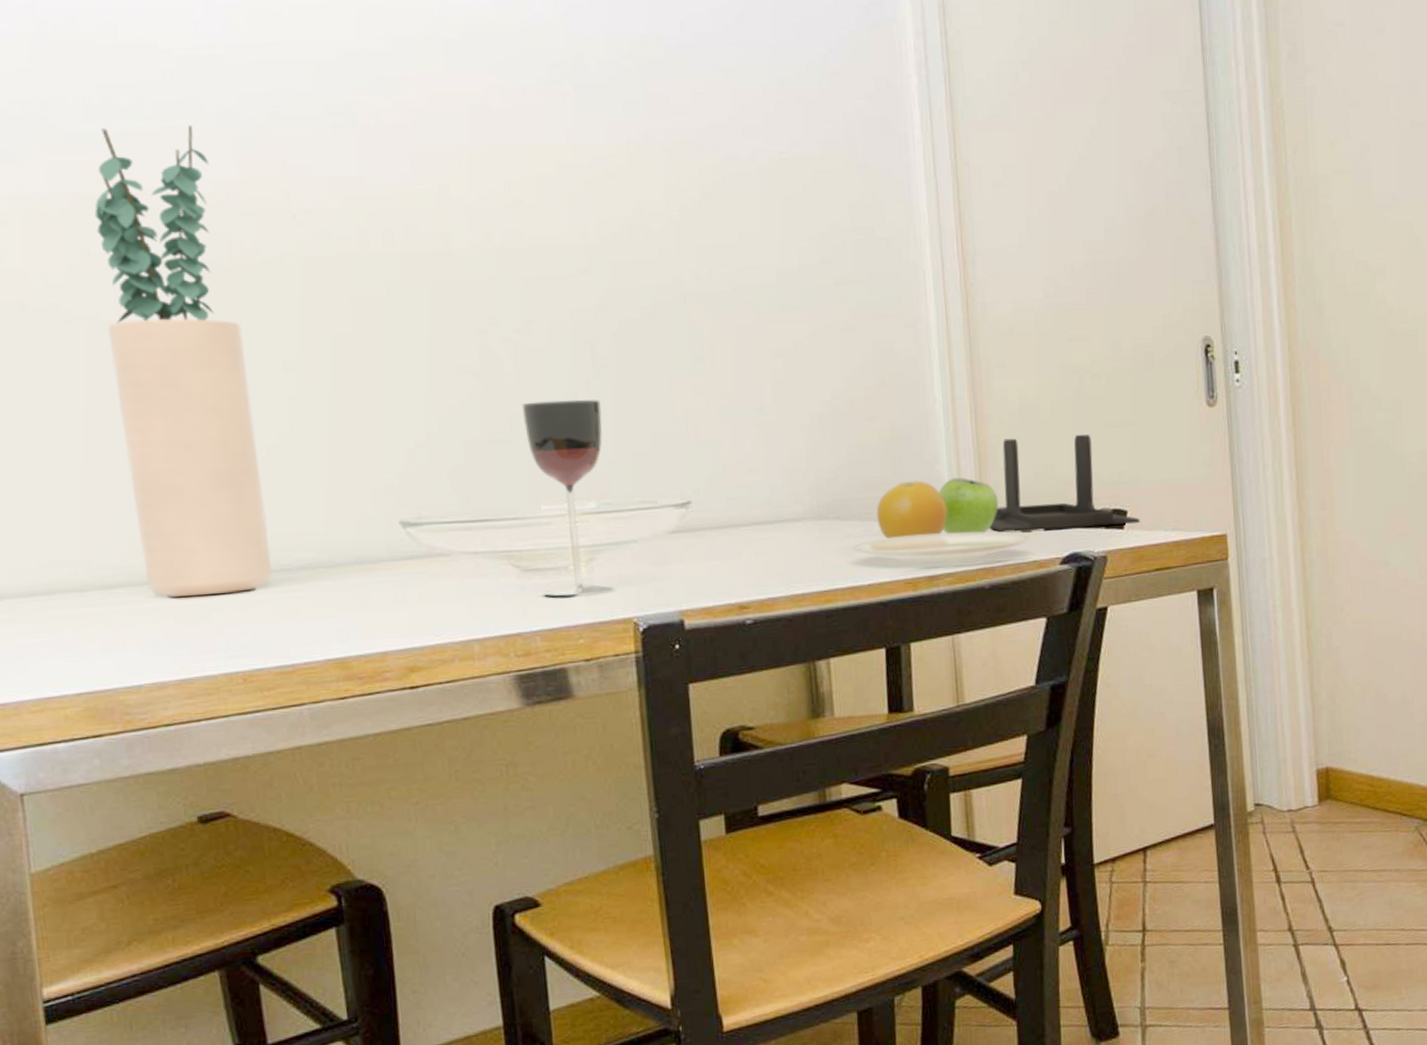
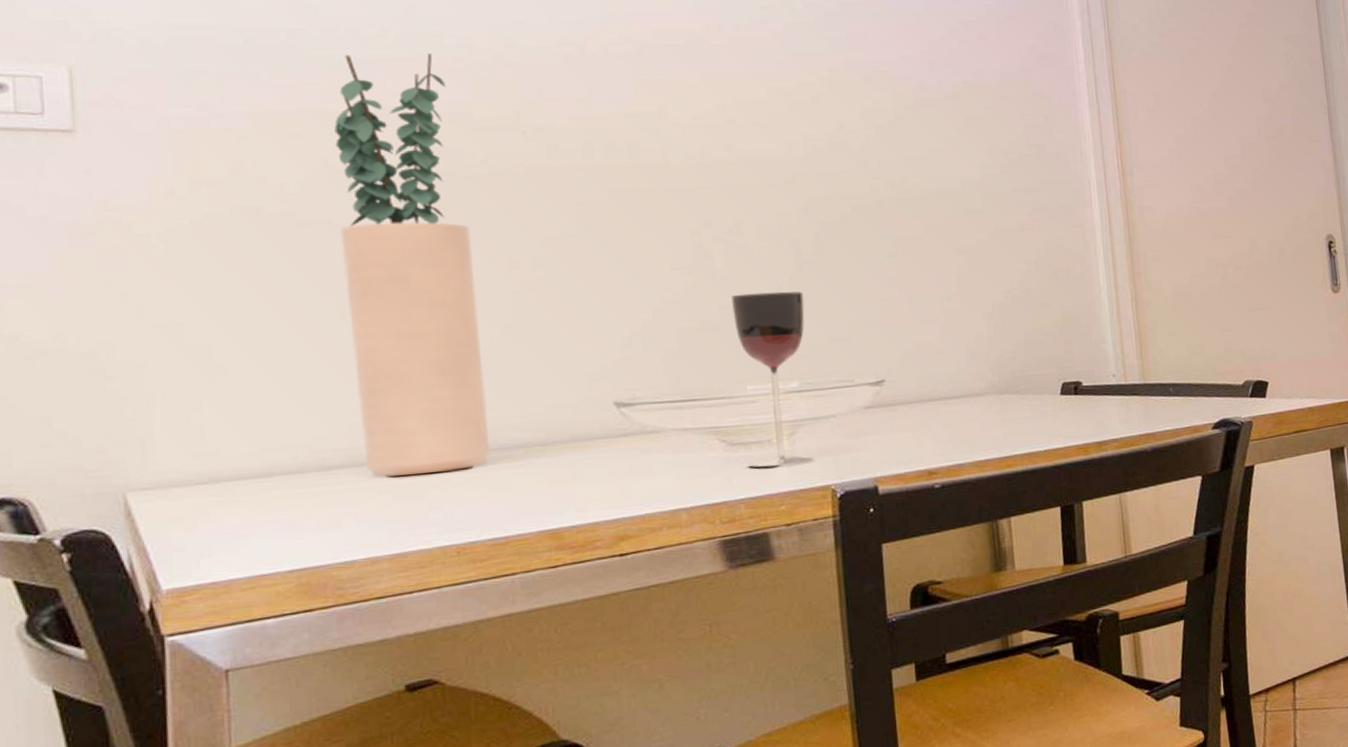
plate: present [852,531,1030,563] -> none [1030,402,1186,430]
fruit: present [876,480,948,539] -> none [1050,358,1113,410]
fruit: present [939,477,998,534] -> none [1105,355,1158,405]
napkin holder: present [989,434,1140,533] -> none [1150,317,1279,403]

